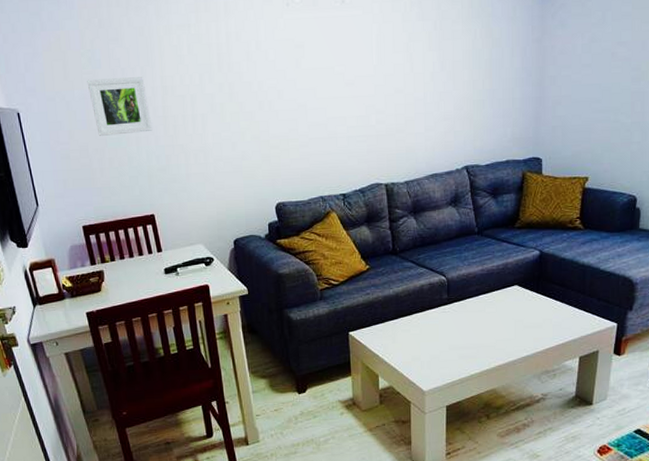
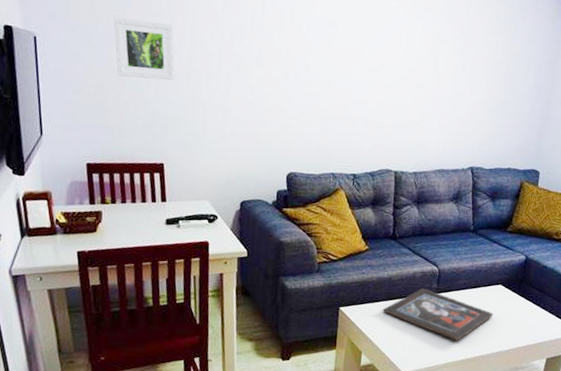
religious icon: none [394,300,513,351] -> present [383,288,493,341]

